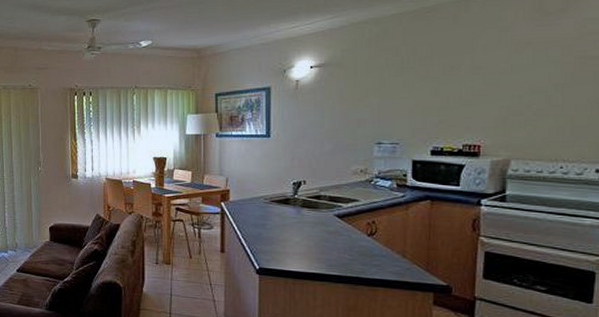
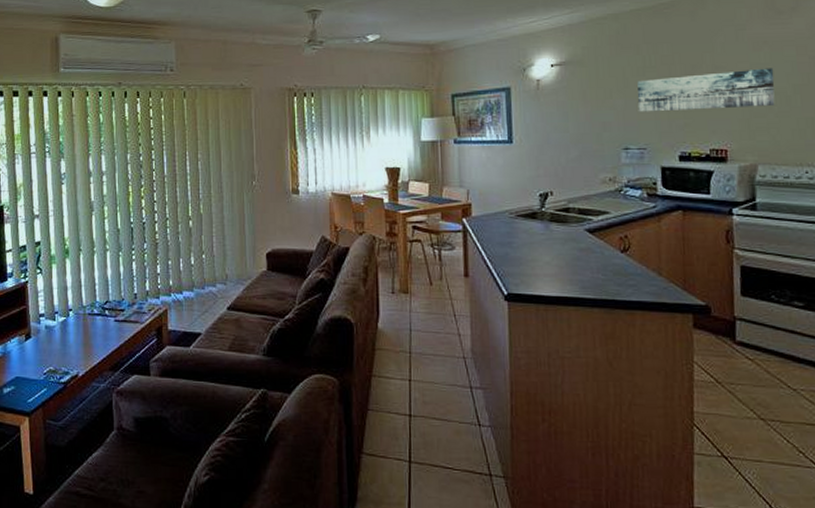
wall art: none [393,68,536,110] -> present [637,68,775,112]

